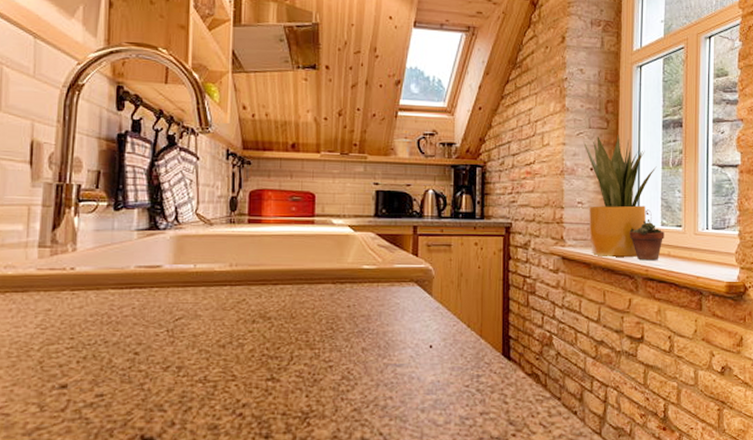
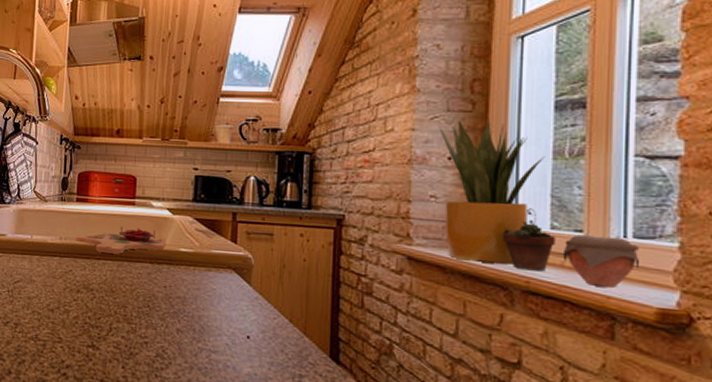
cutting board: none [248,247,349,277] -> present [75,226,167,254]
jar: none [669,229,716,269] -> present [562,234,640,288]

